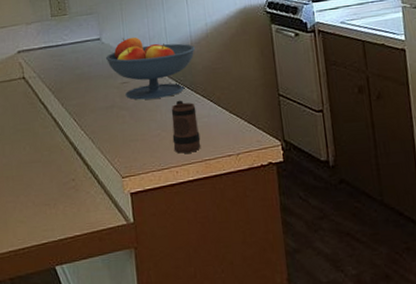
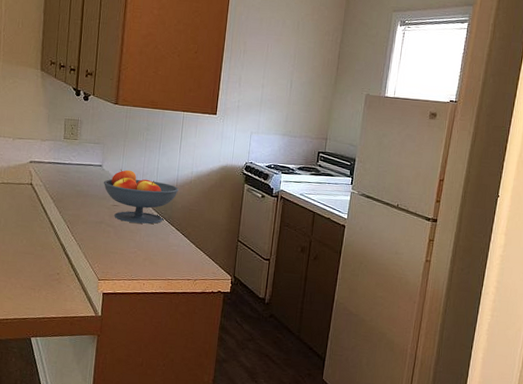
mug: present [171,100,201,154] -> none [145,228,170,272]

